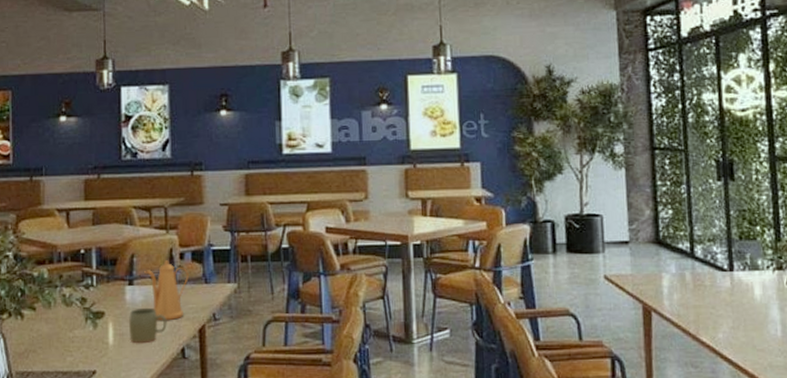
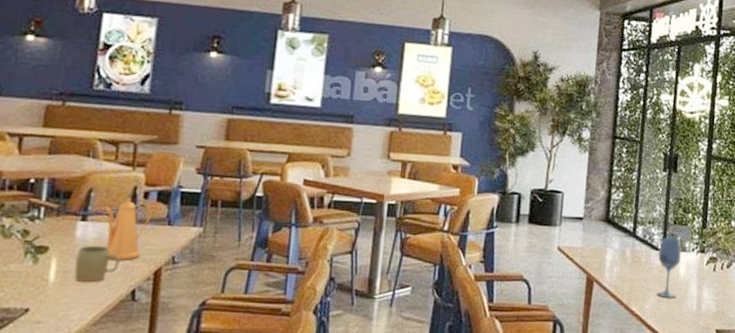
wineglass: none [724,255,755,324] -> present [657,237,681,298]

